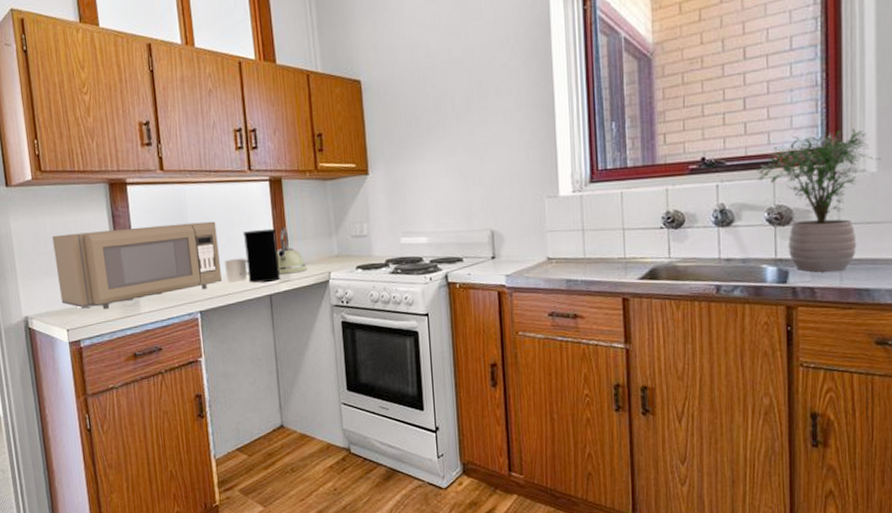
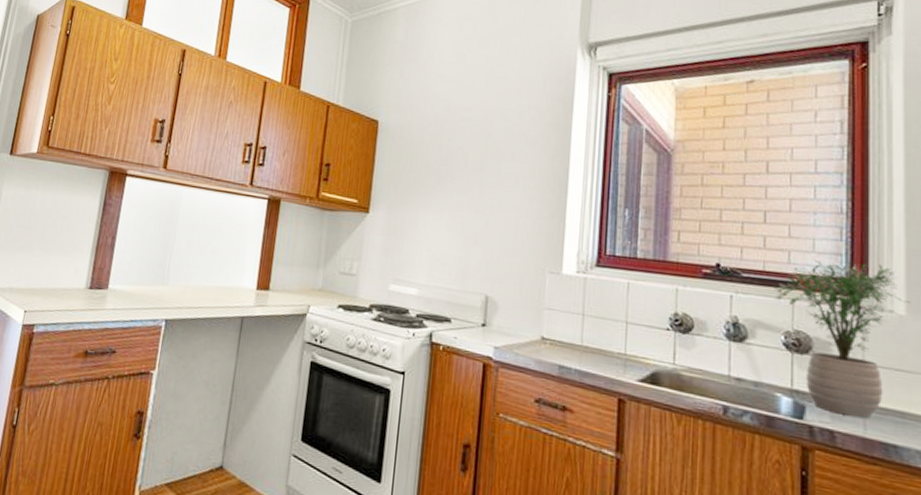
microwave: present [52,221,222,310] -> none [28,211,205,298]
mug: present [224,258,249,283] -> none [201,270,228,297]
canister: present [242,228,280,283] -> none [223,245,263,304]
kettle: present [276,227,308,274] -> none [256,249,288,300]

